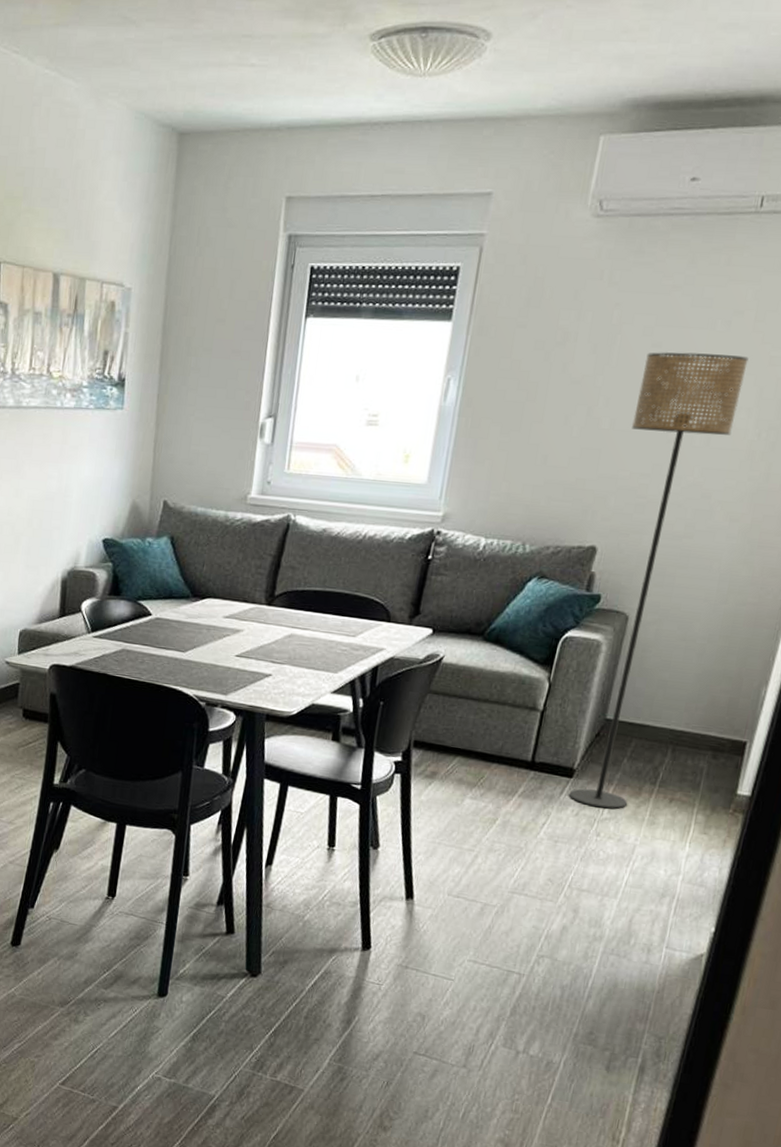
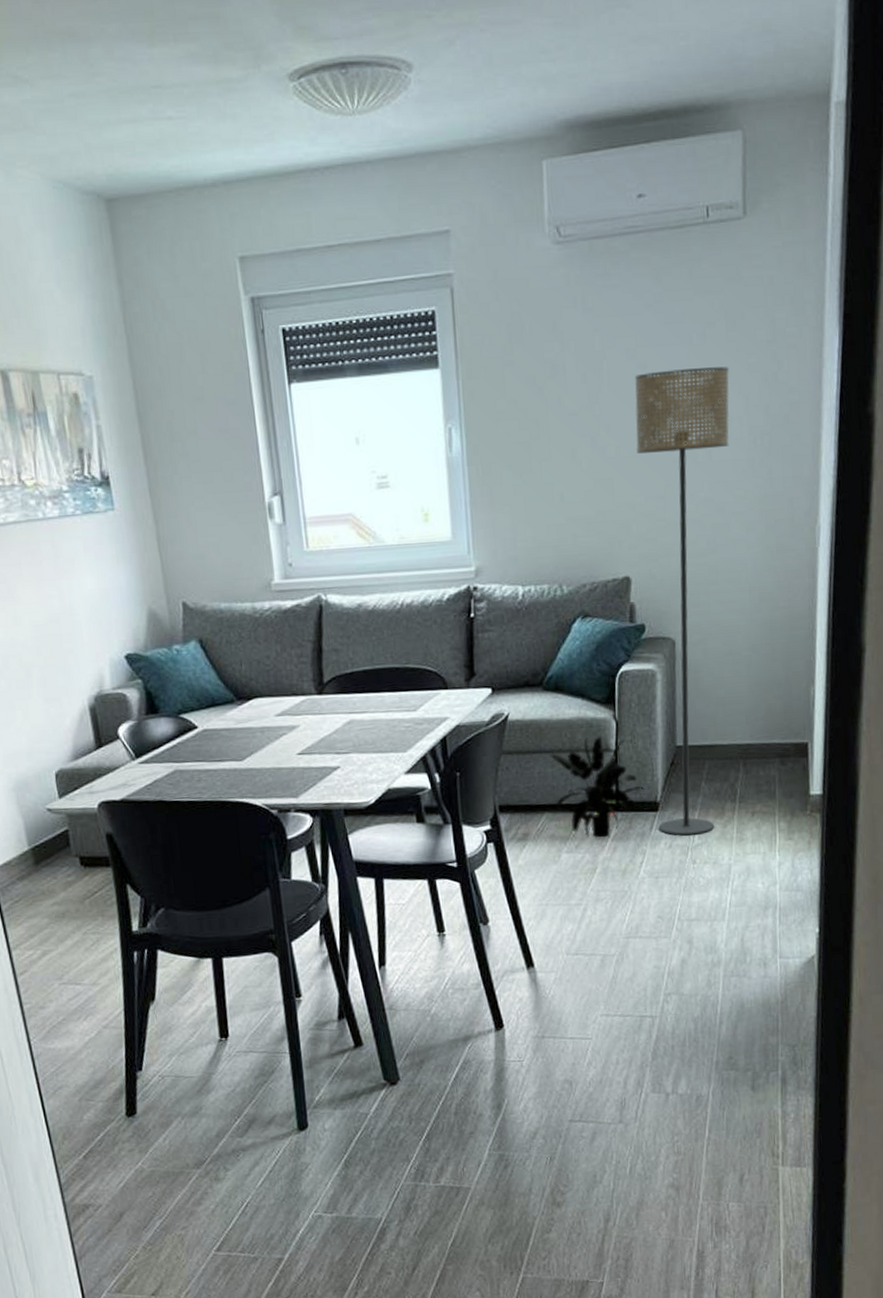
potted plant: none [470,692,563,791] -> present [550,736,644,837]

